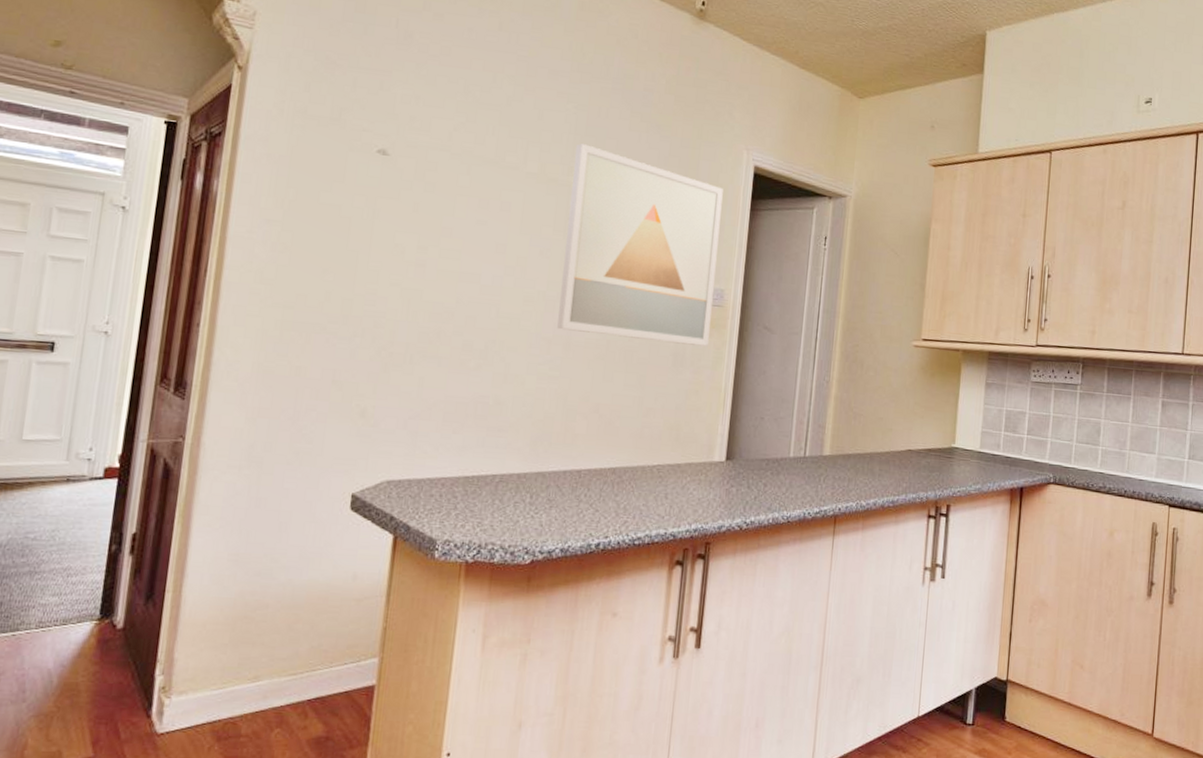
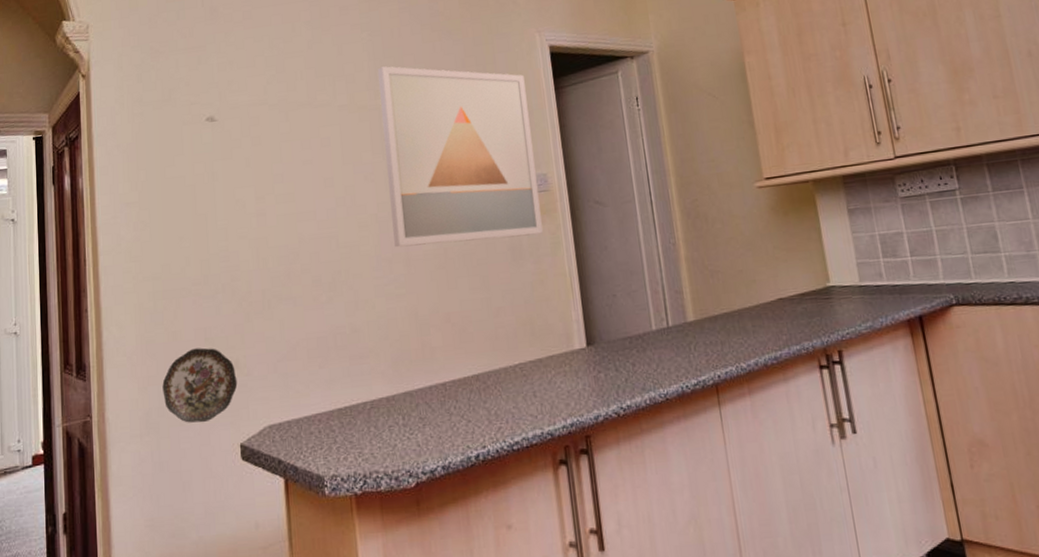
decorative plate: none [273,388,361,466] -> present [162,347,238,423]

